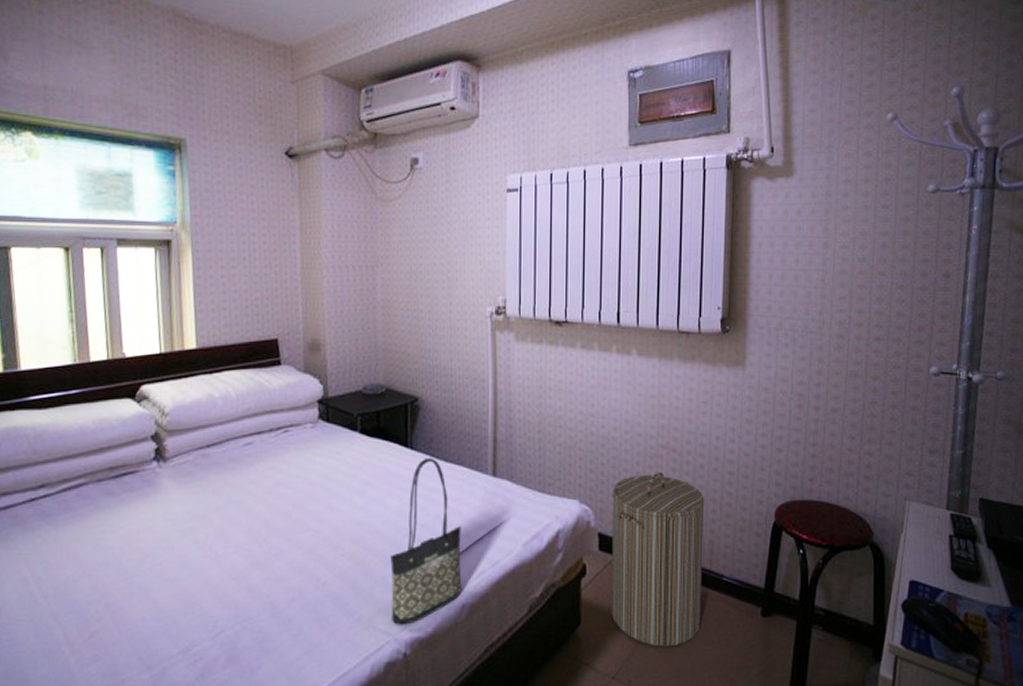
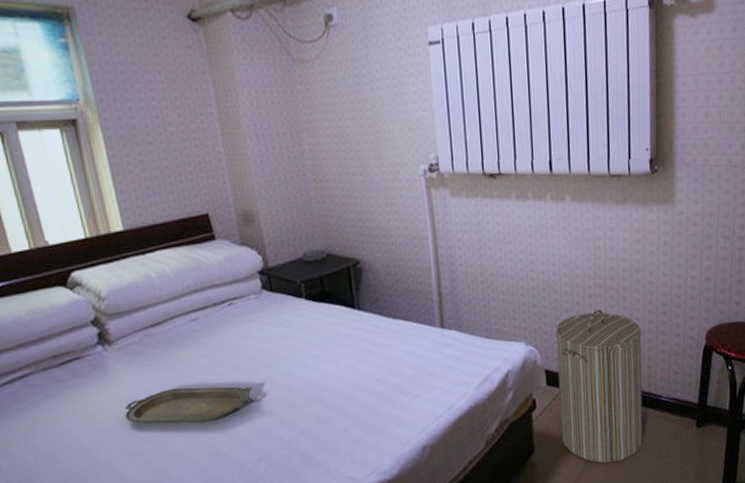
serving tray: none [167,513,296,553] -> present [124,386,253,424]
tote bag: present [390,458,462,625] -> none [350,316,422,471]

